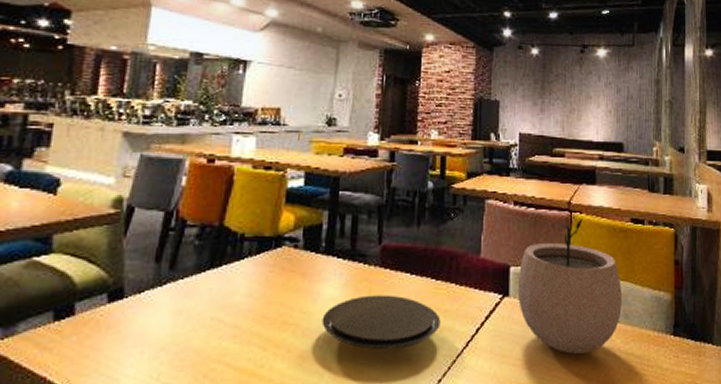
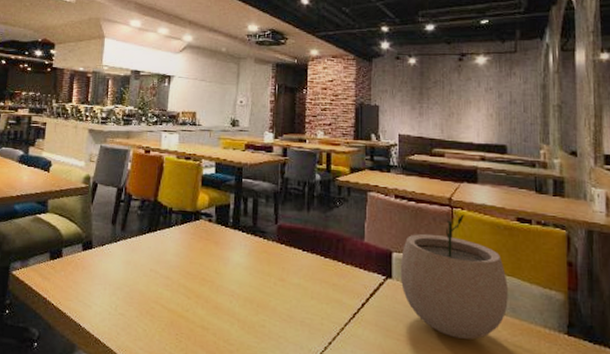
plate: present [322,295,441,350] -> none [231,264,330,312]

